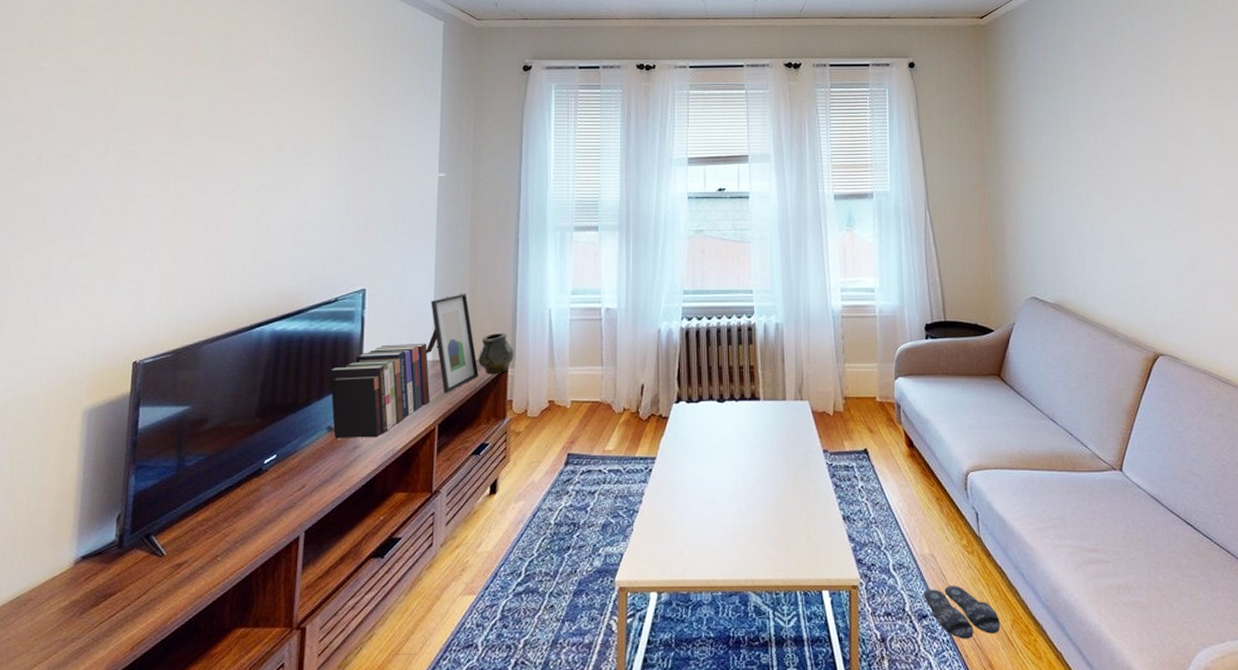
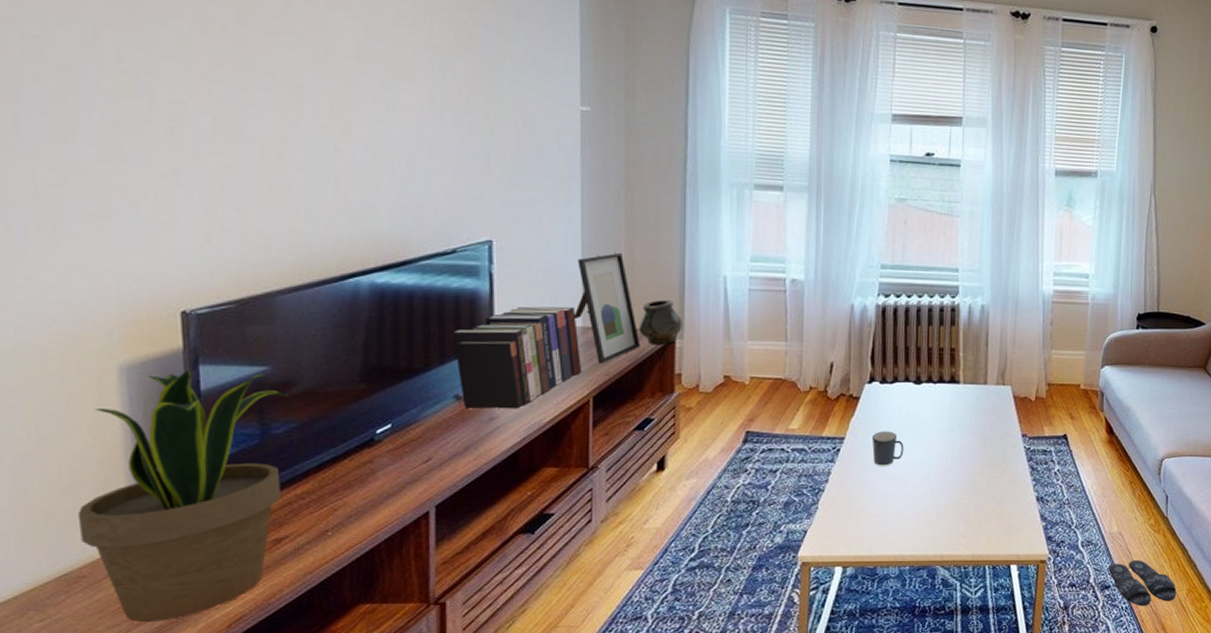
potted plant: none [34,411,201,645] -> present [77,370,288,623]
mug: none [680,450,711,487] -> present [871,431,904,467]

